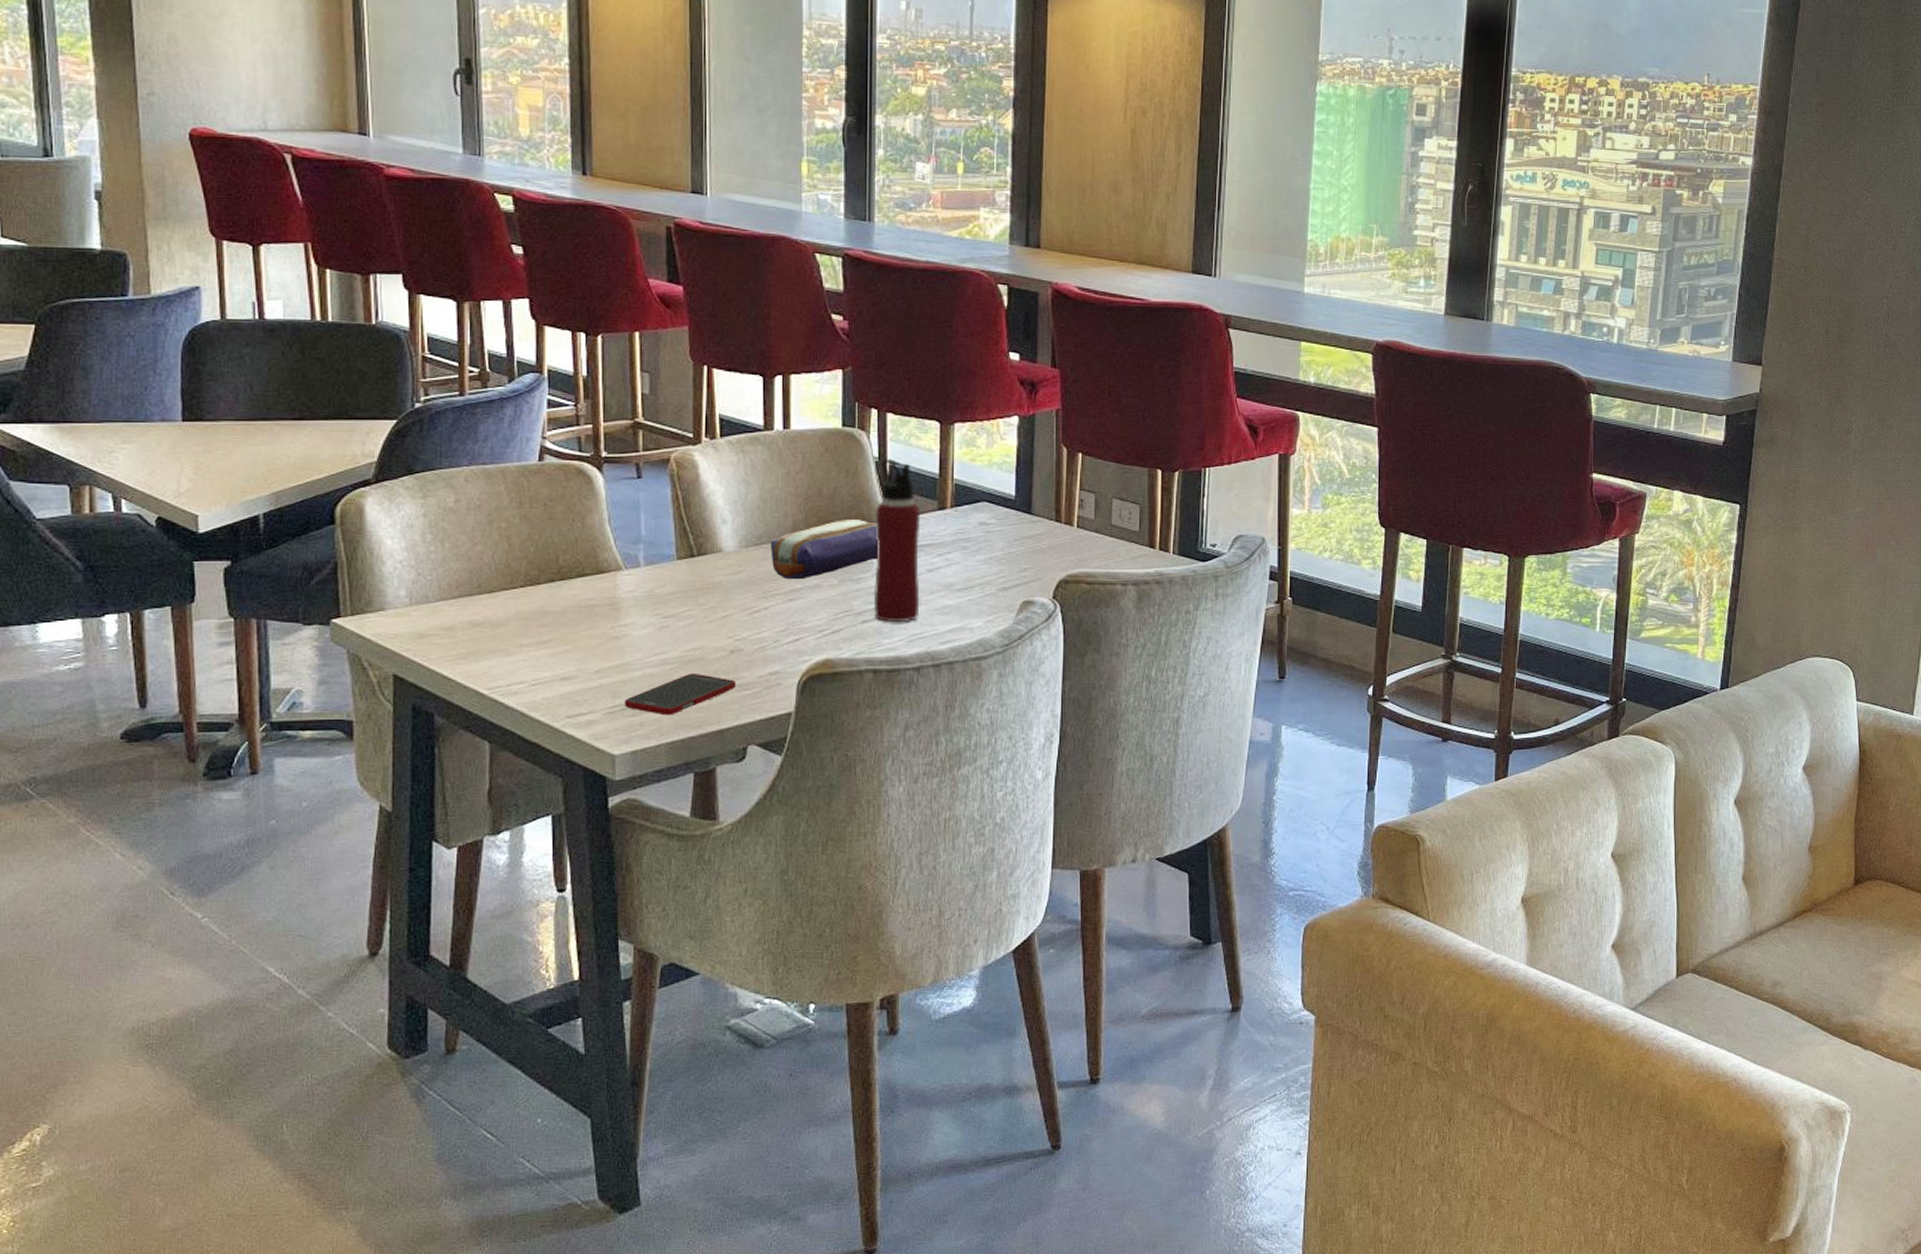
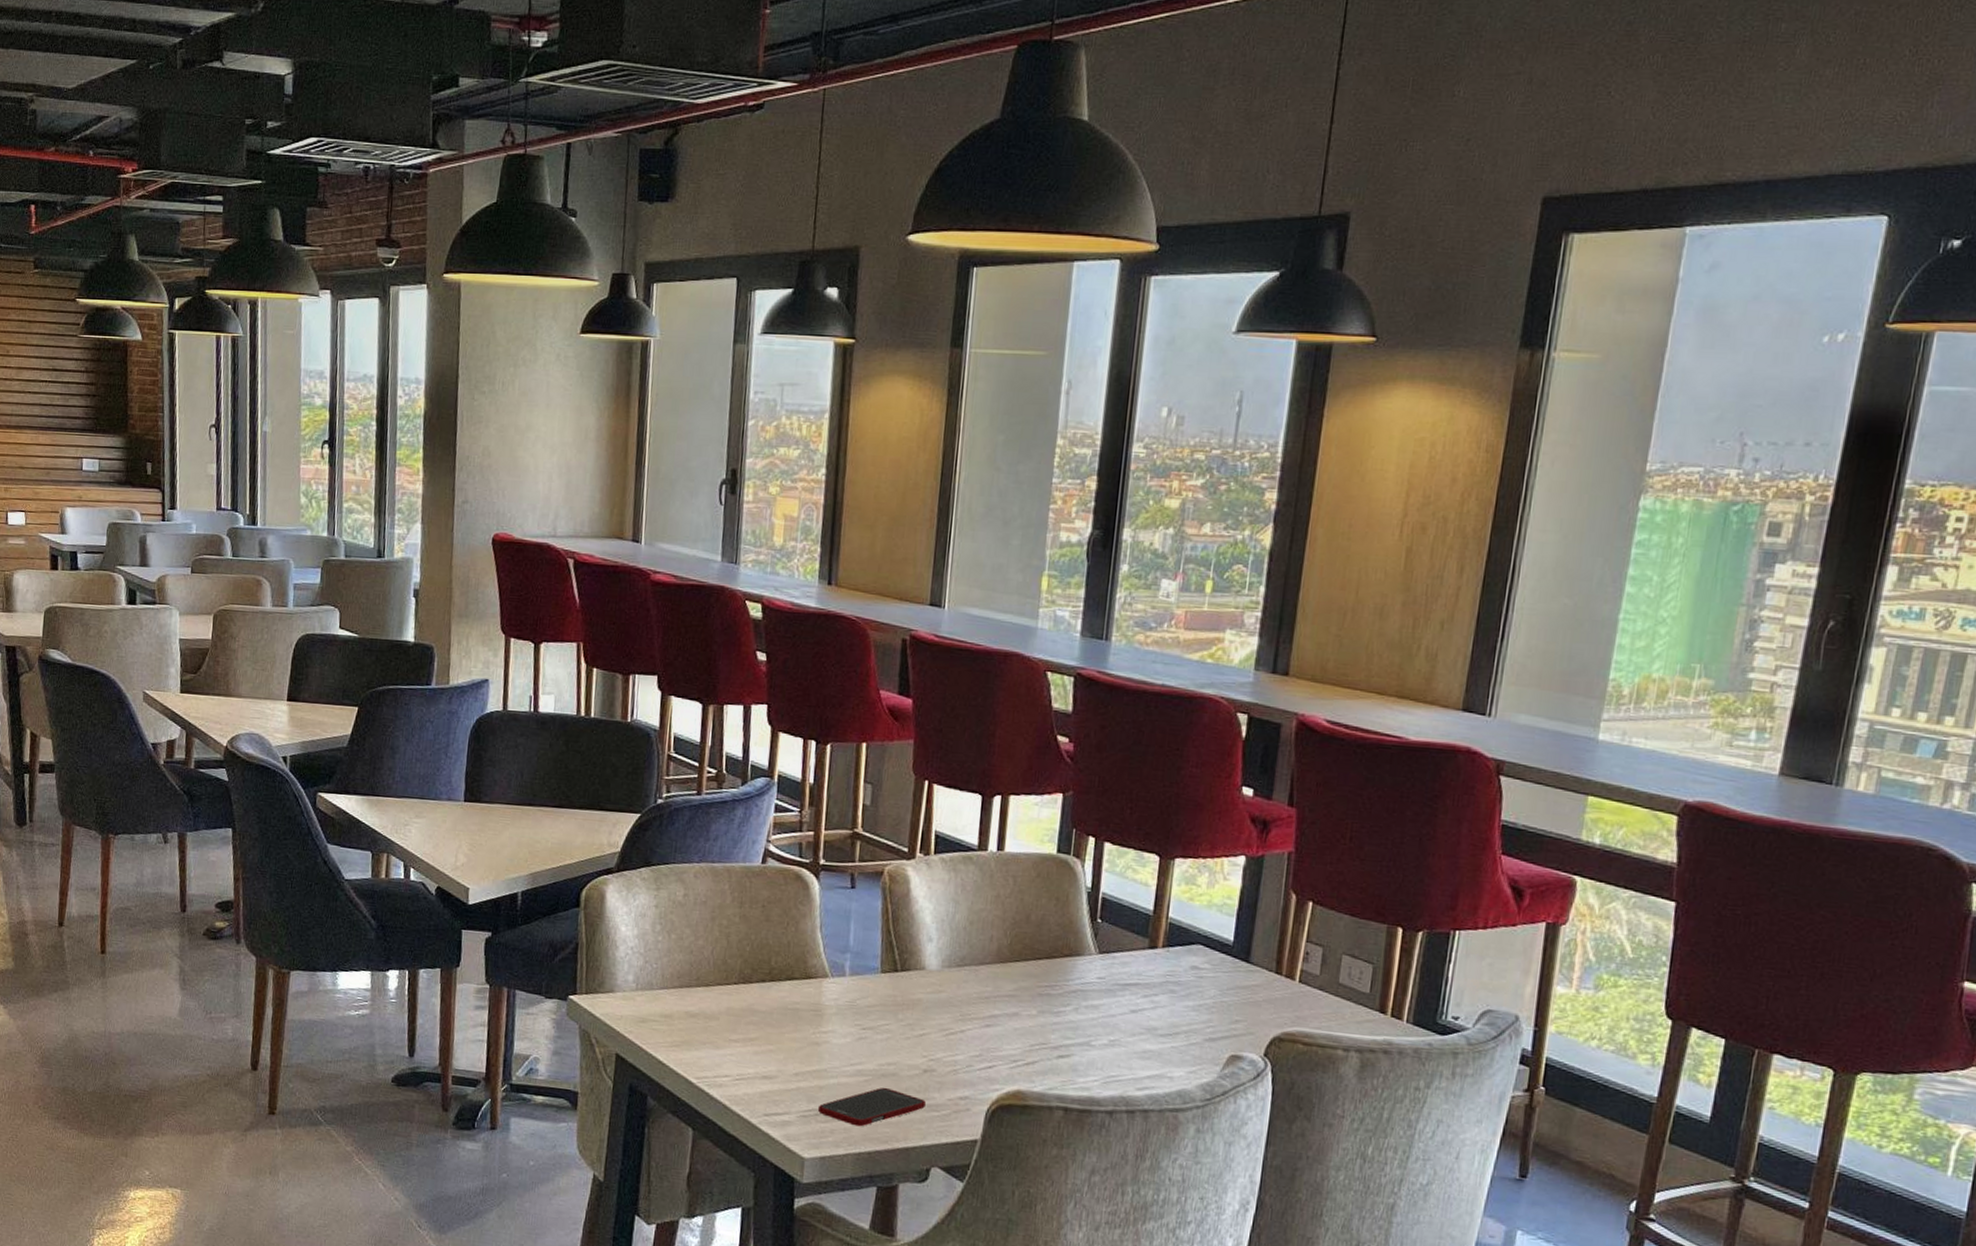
pencil case: present [771,518,878,580] -> none [972,948,1083,1006]
water bottle: present [873,458,921,623] -> none [1070,889,1130,1062]

